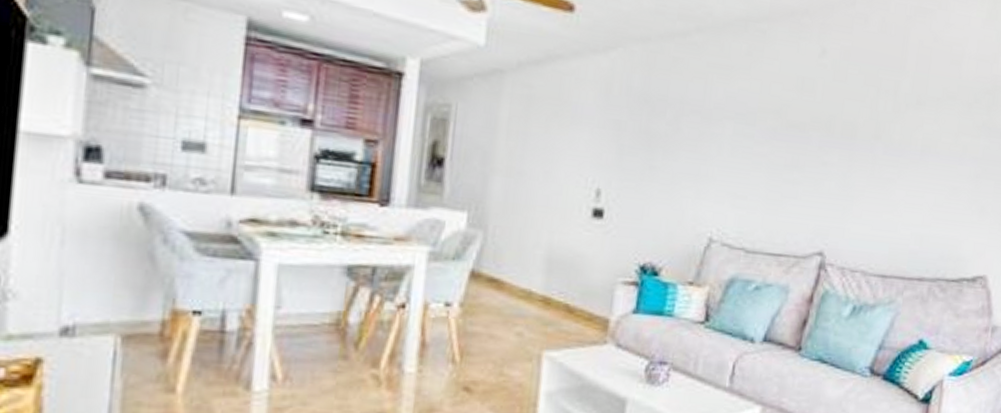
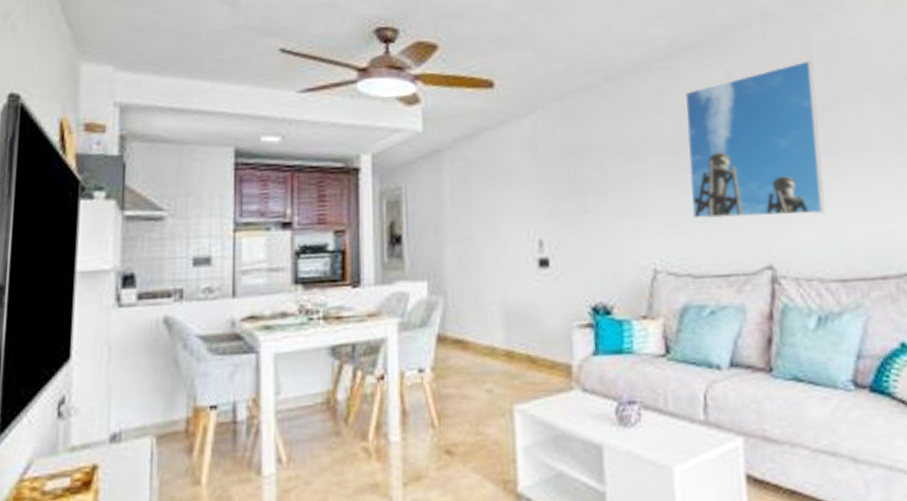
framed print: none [758,54,907,211] -> present [684,60,825,219]

